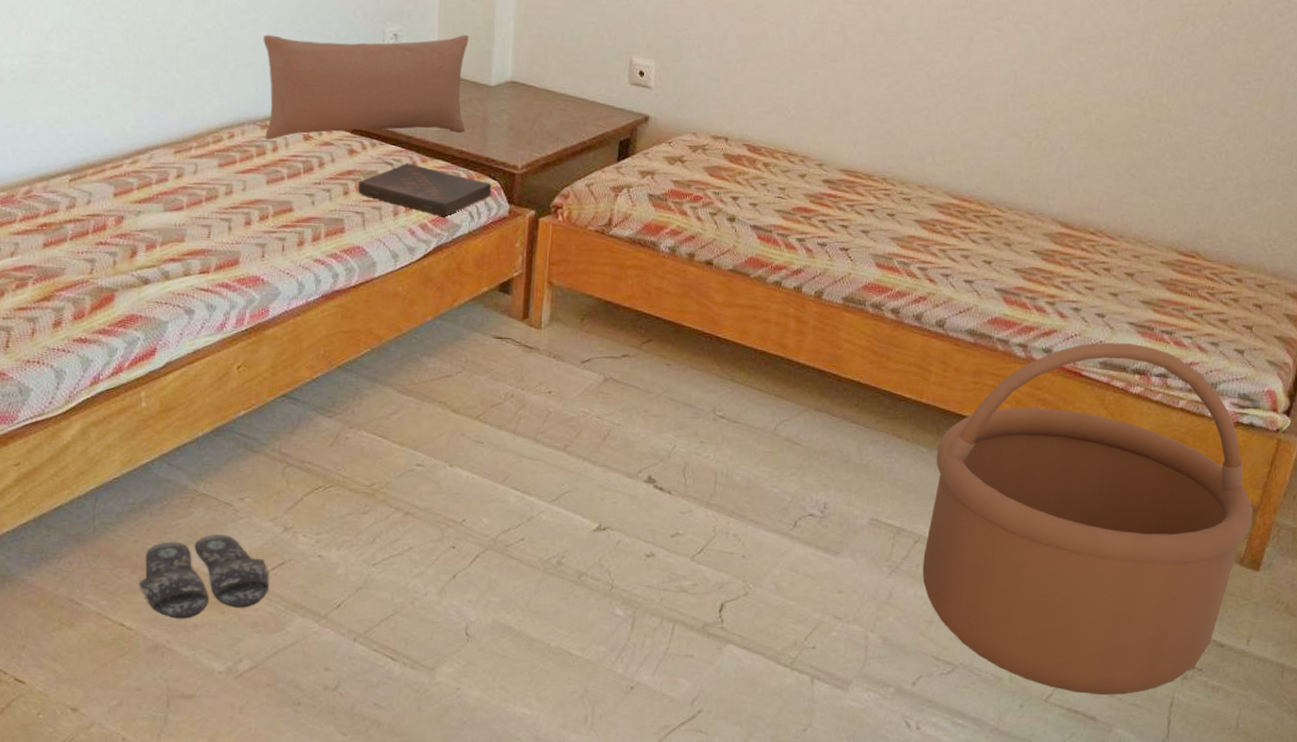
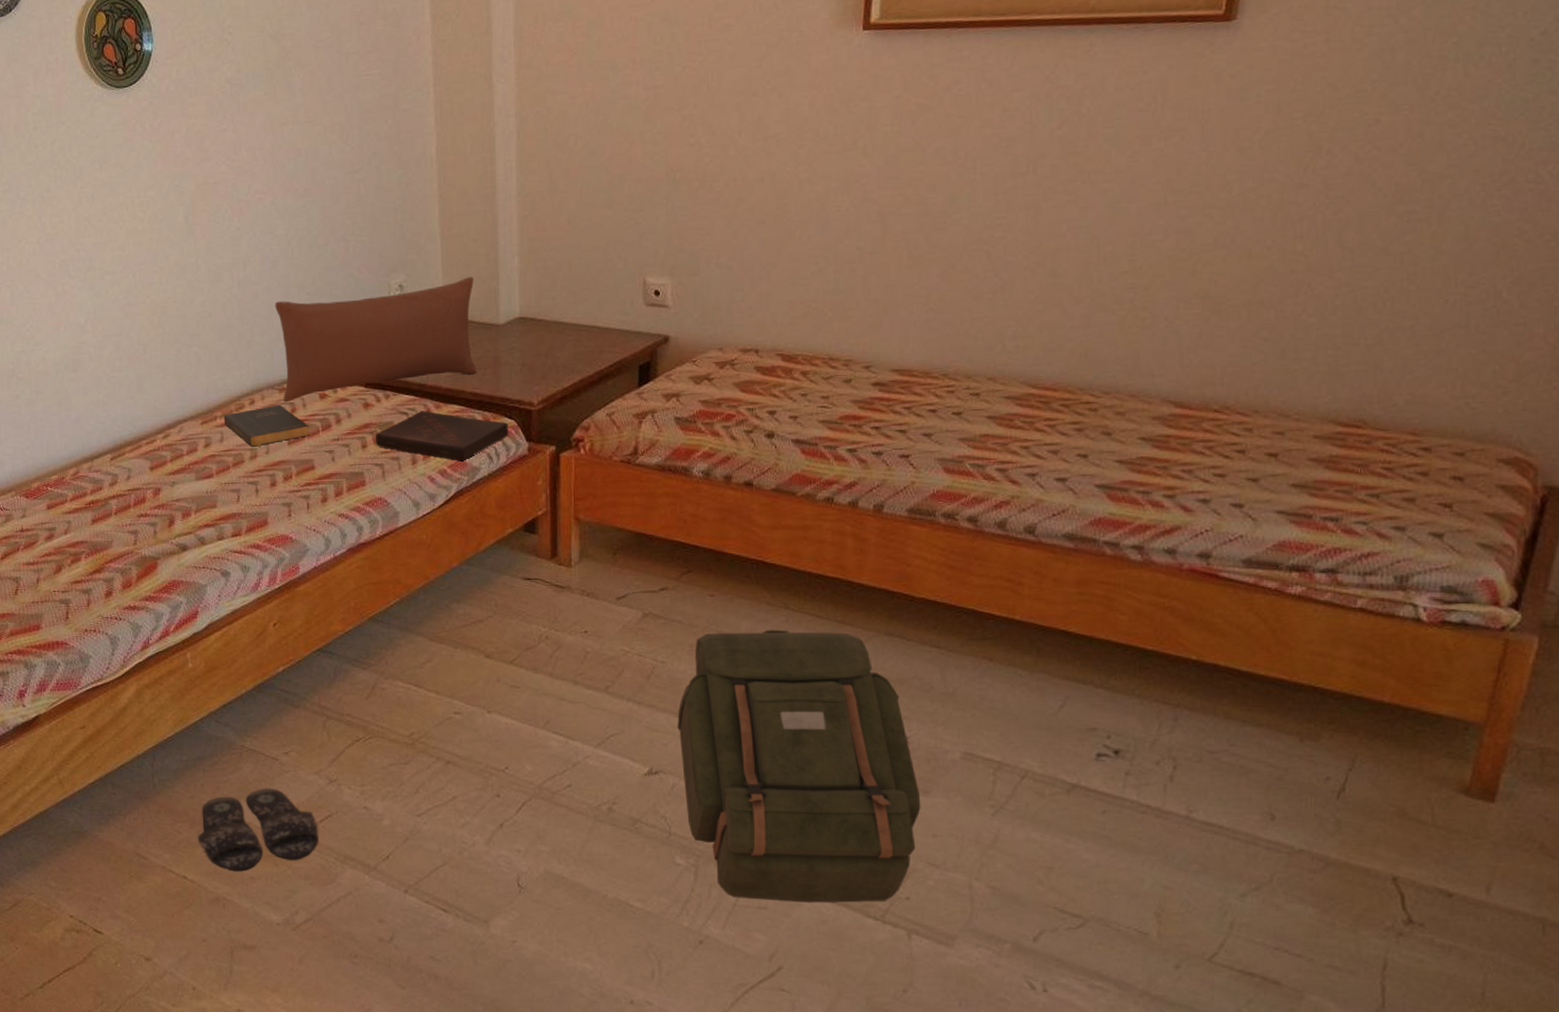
book: none [199,141,290,183] -> present [223,404,309,447]
backpack: none [627,399,832,652] -> present [677,629,921,903]
basket: present [922,342,1253,696] -> none [1033,535,1477,955]

